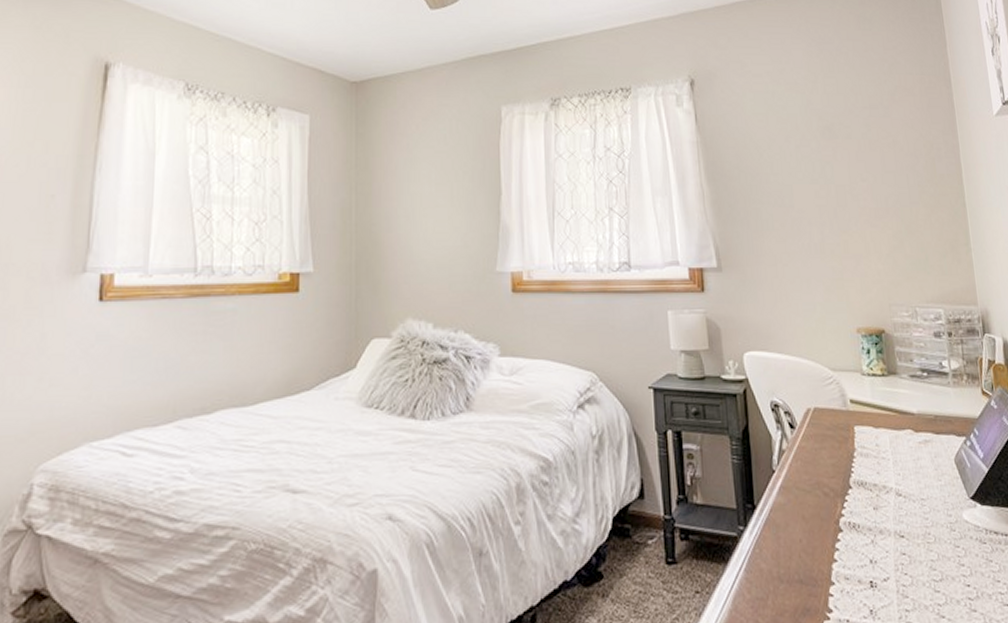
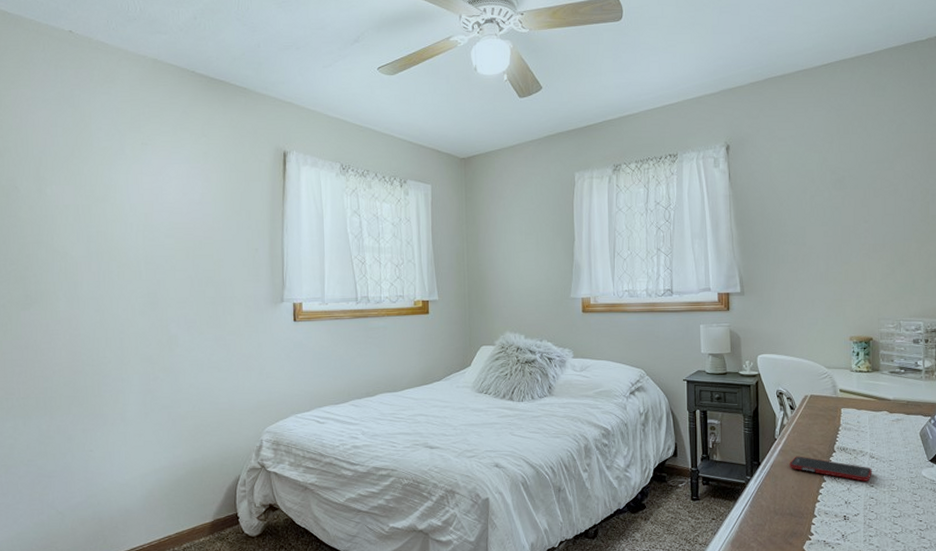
cell phone: none [794,494,901,530] -> present [789,456,872,481]

